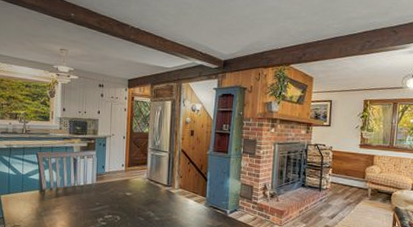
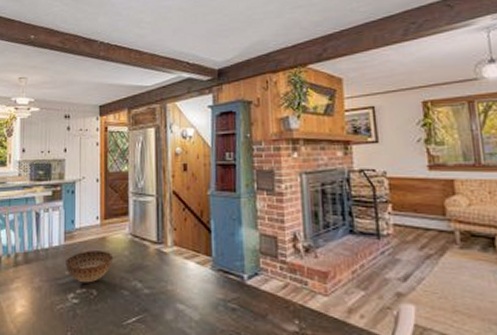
bowl: none [97,188,134,212] -> present [66,250,114,283]

